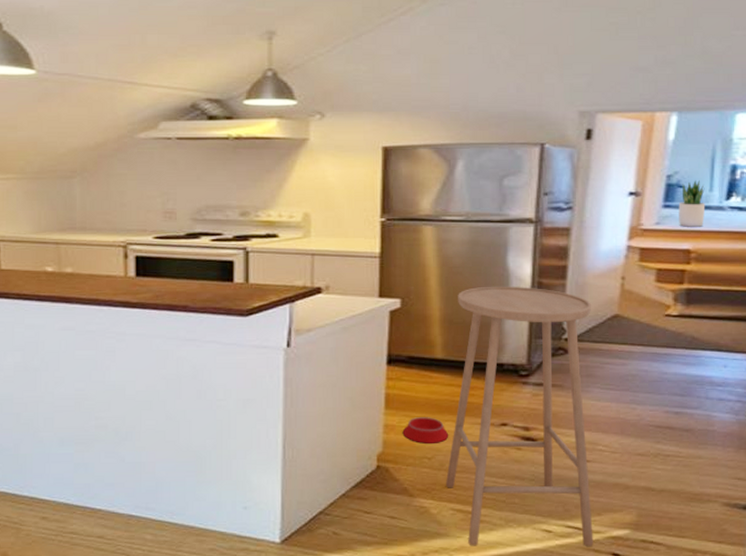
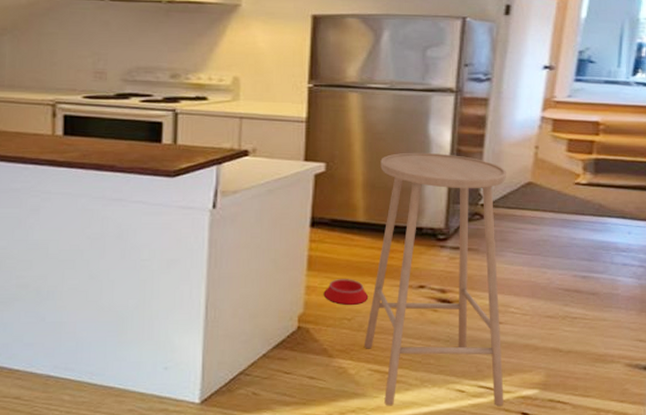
planter: present [678,180,706,227] -> none [589,56,614,101]

